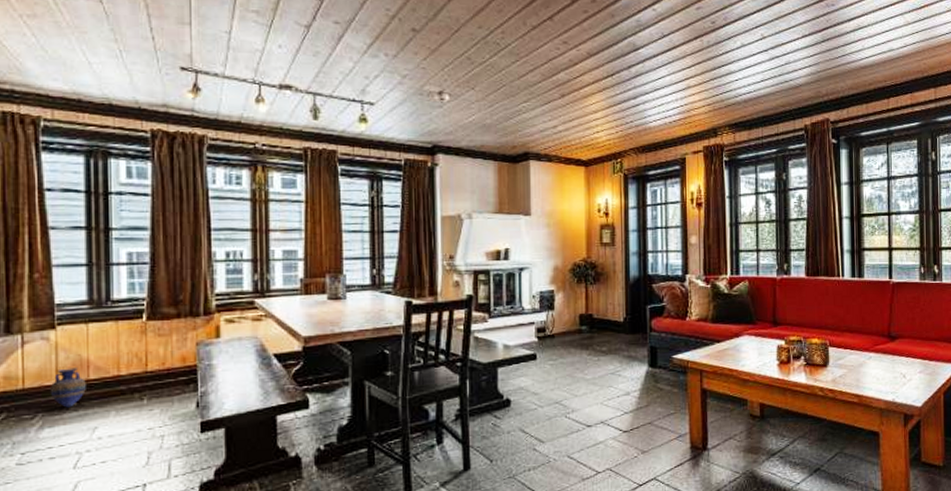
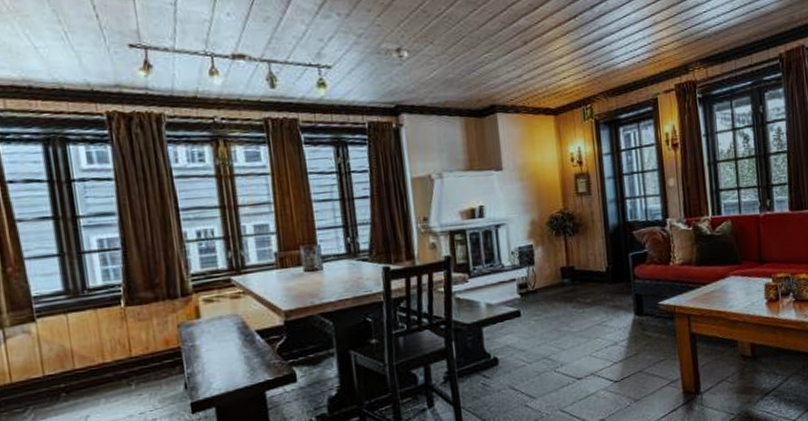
vase: present [49,367,86,408] -> none [37,358,74,399]

